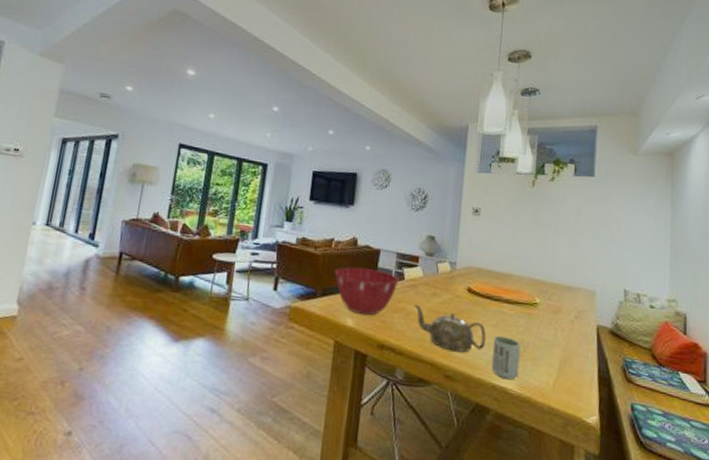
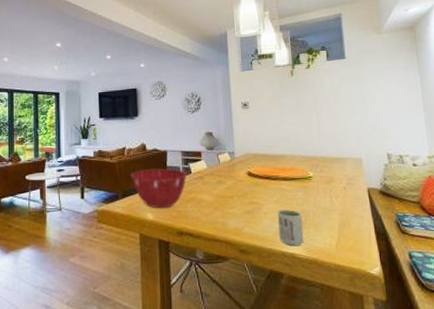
teapot: present [414,304,487,353] -> none [203,192,271,229]

